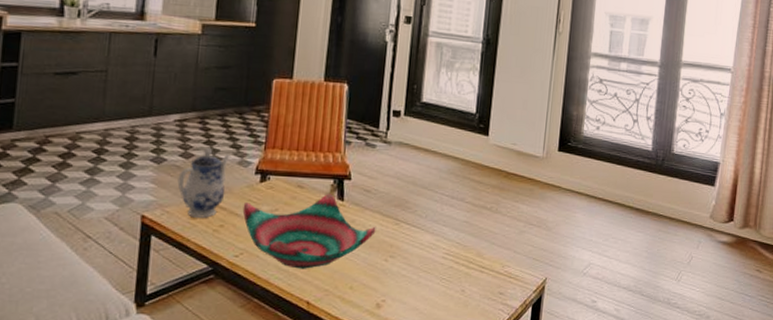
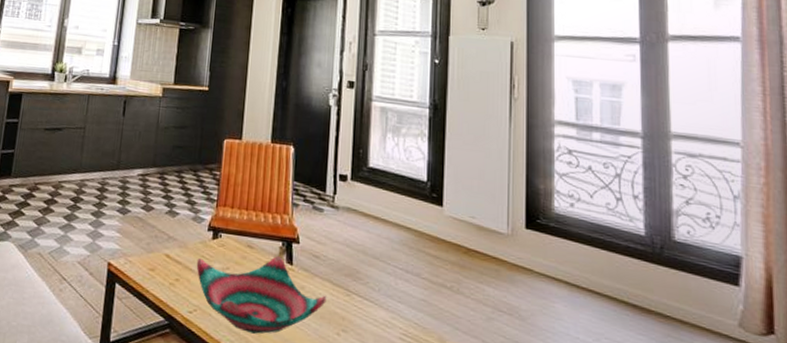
teapot: present [177,147,230,218] -> none [139,201,186,271]

